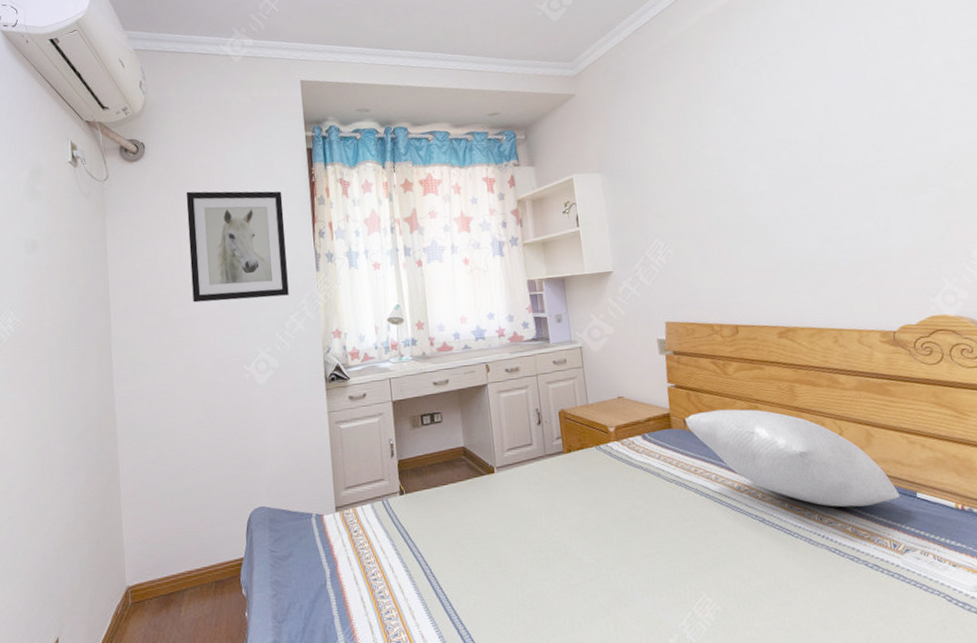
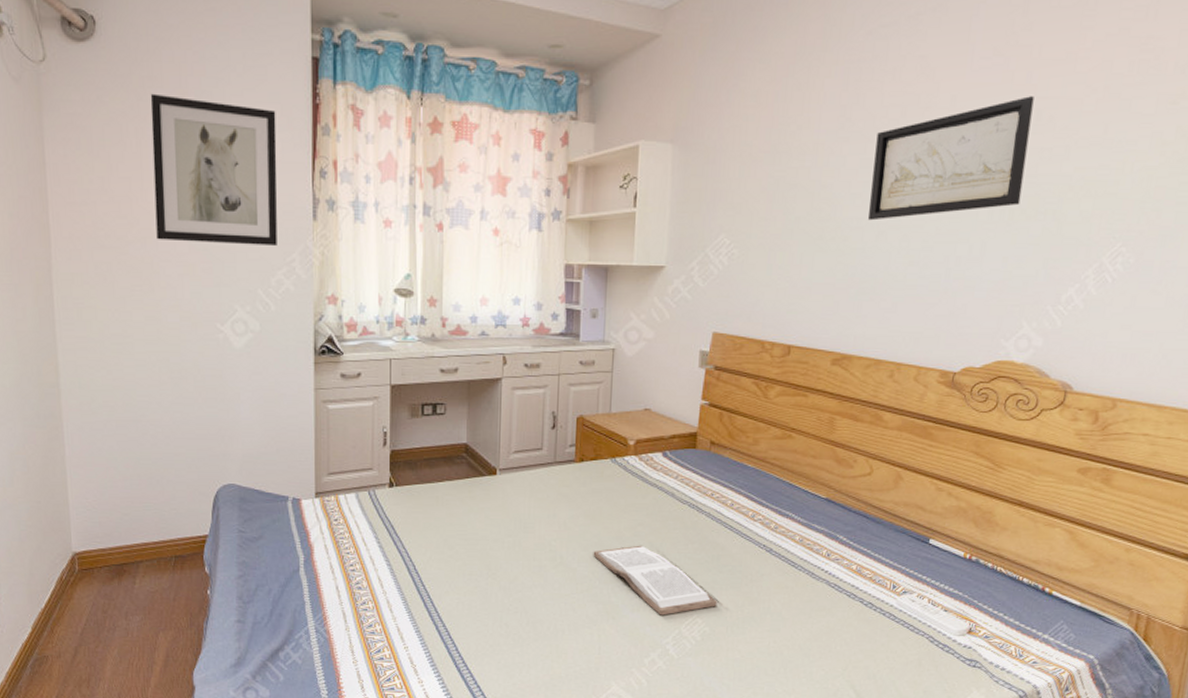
book: none [594,527,724,598] -> present [593,545,718,616]
pillow: present [684,409,901,507] -> none [711,434,913,547]
wall art: none [769,96,909,212] -> present [868,96,1034,221]

